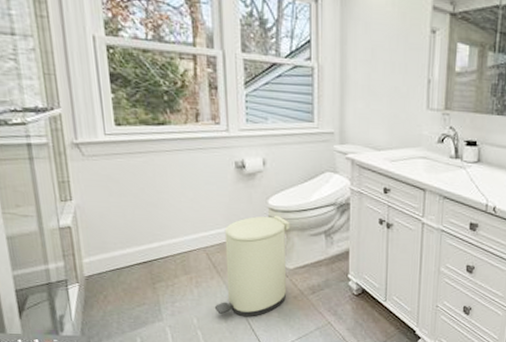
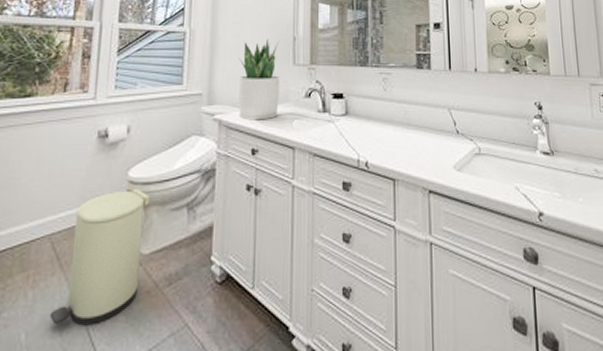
planter: none [370,79,413,162] -> present [238,38,280,120]

